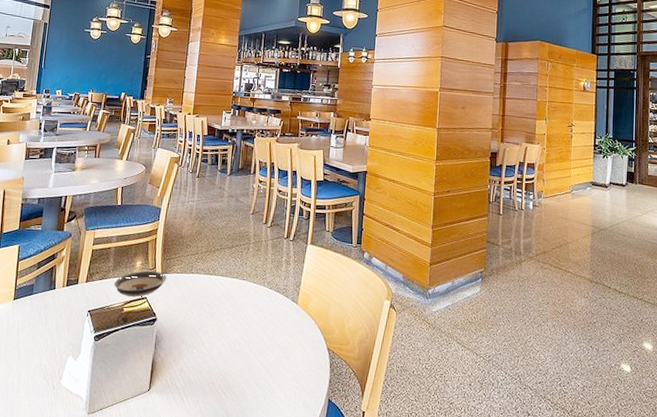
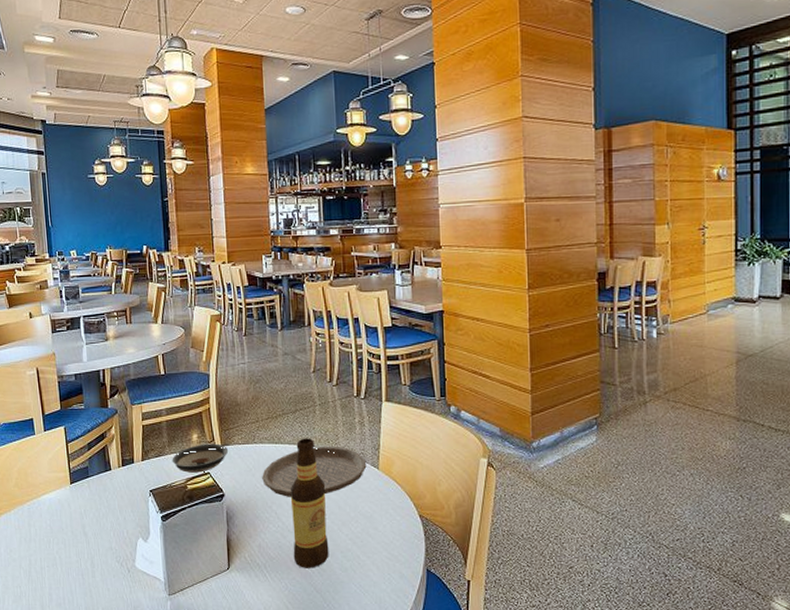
plate: none [193,280,288,325] -> present [262,446,367,497]
bottle: none [211,271,248,394] -> present [290,438,329,568]

